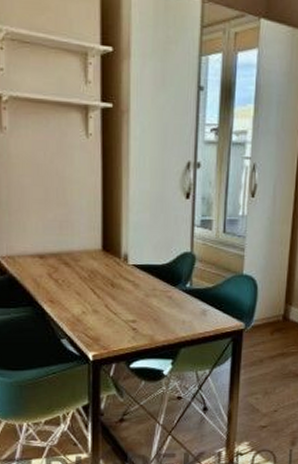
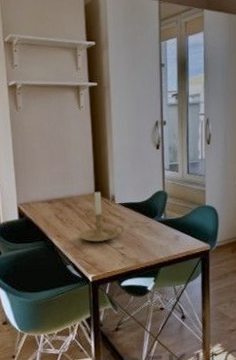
candle holder: none [78,246,139,312] -> present [78,190,125,242]

